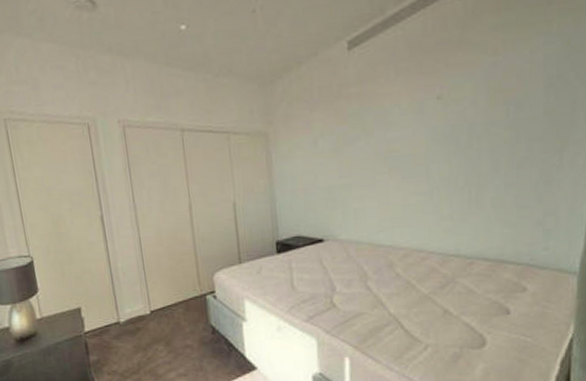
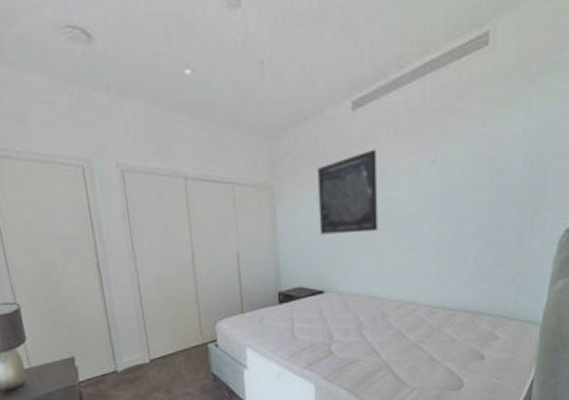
wall art: none [313,88,381,180] -> present [317,149,378,235]

